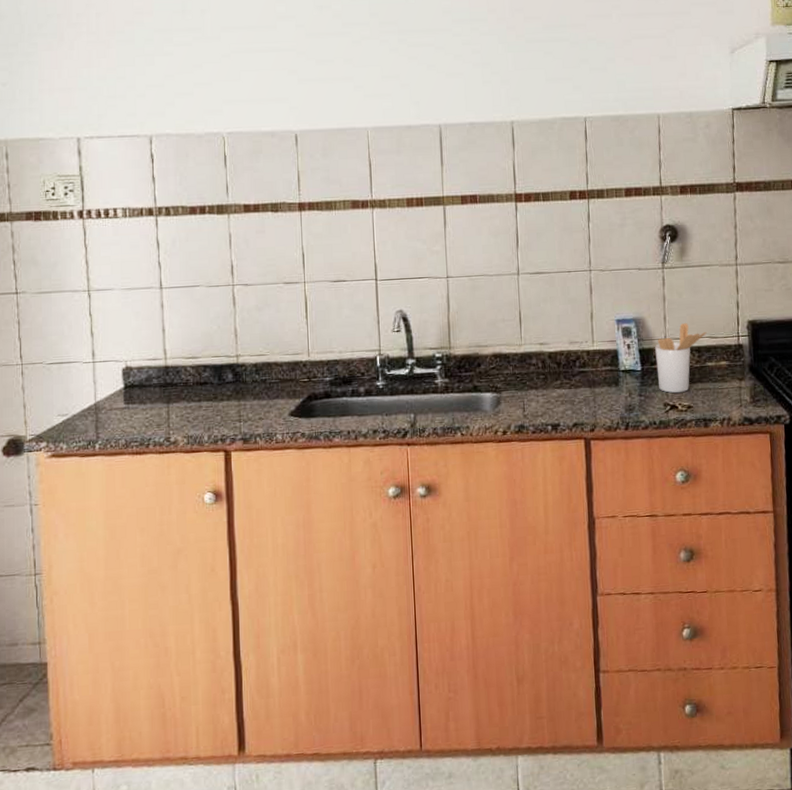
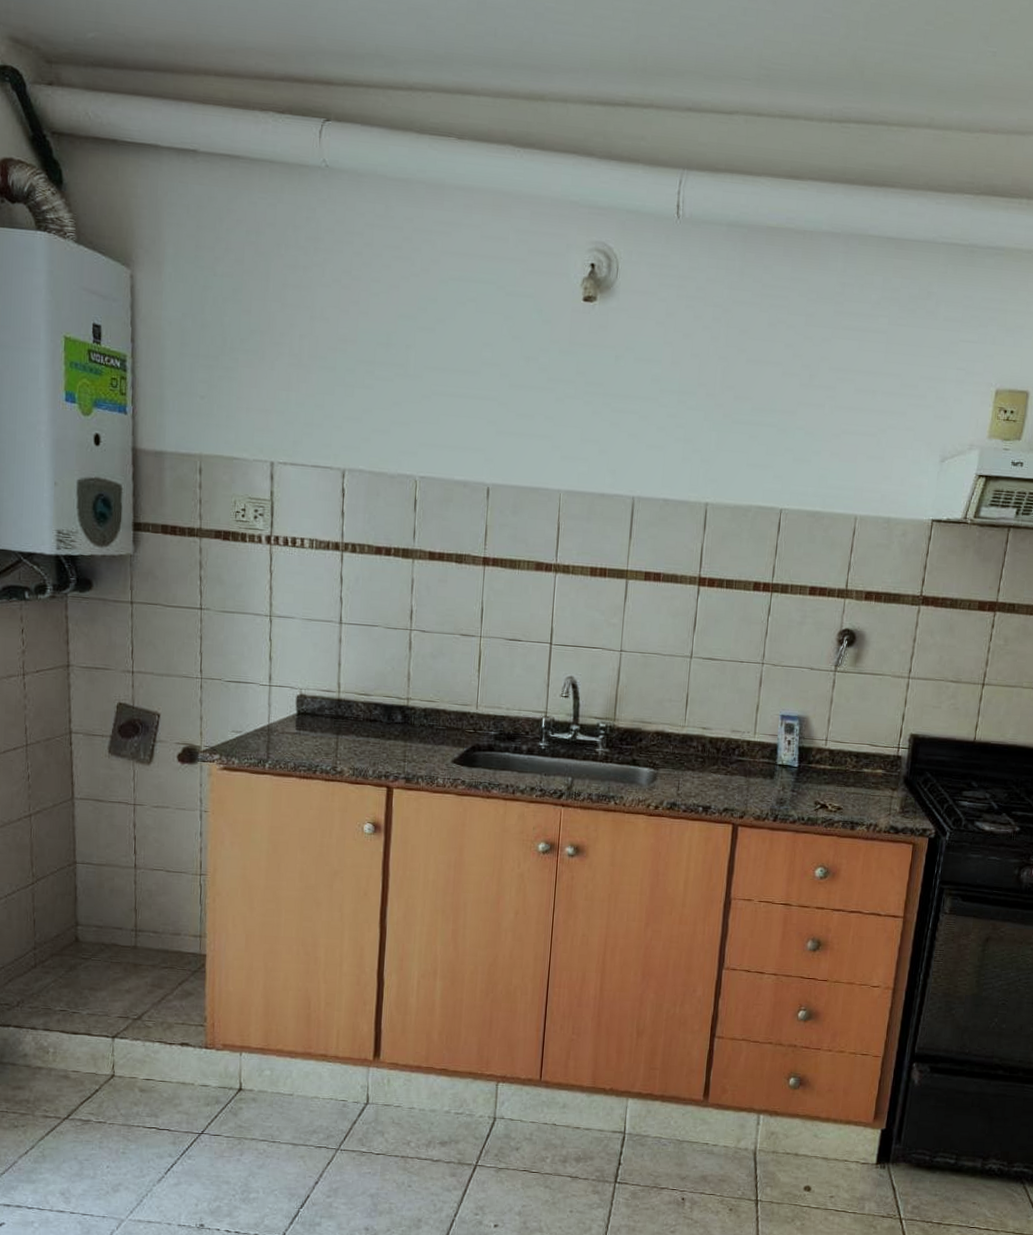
utensil holder: present [655,323,707,393] -> none [812,727,868,794]

